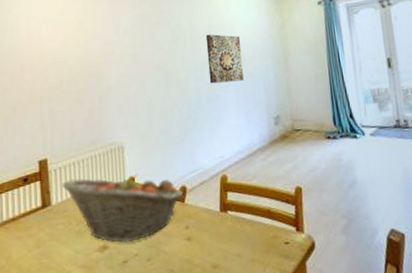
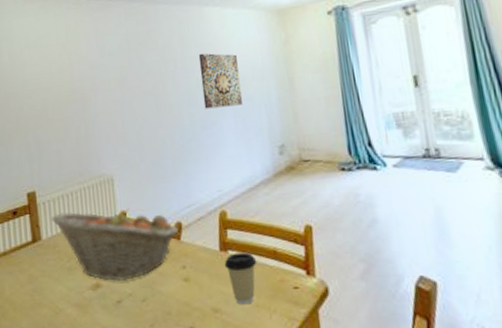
coffee cup: none [224,212,254,260] -> present [224,252,257,305]

